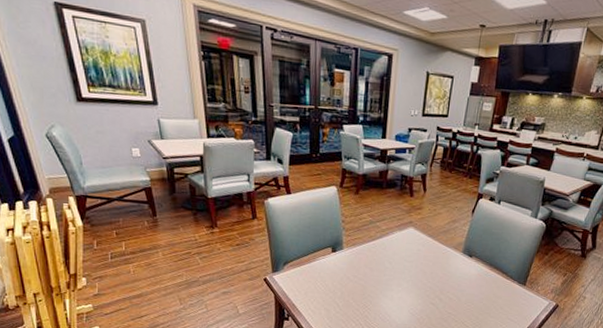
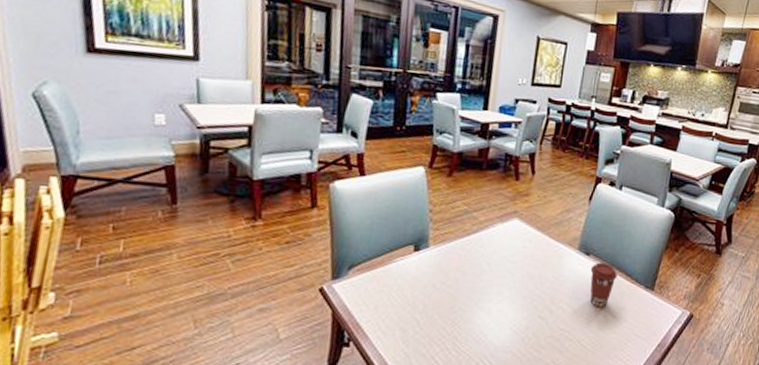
coffee cup: none [472,262,495,298] -> present [590,262,618,308]

